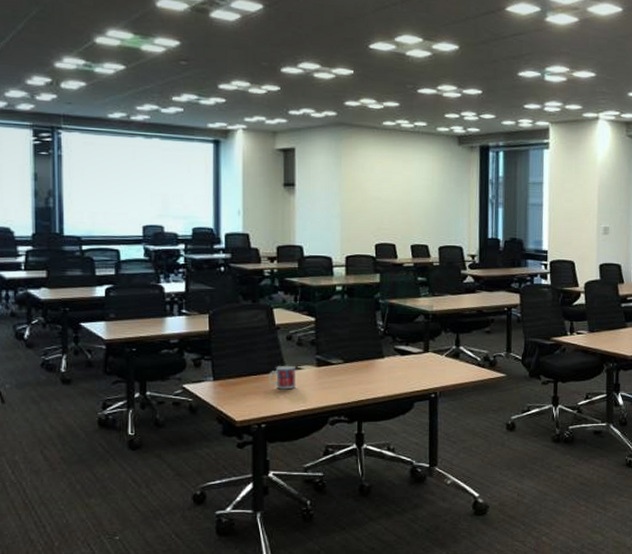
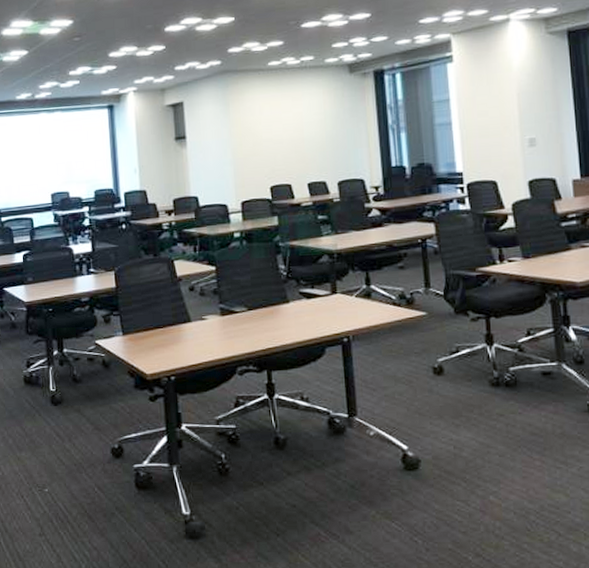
mug: present [268,366,297,390] -> none [174,317,201,341]

